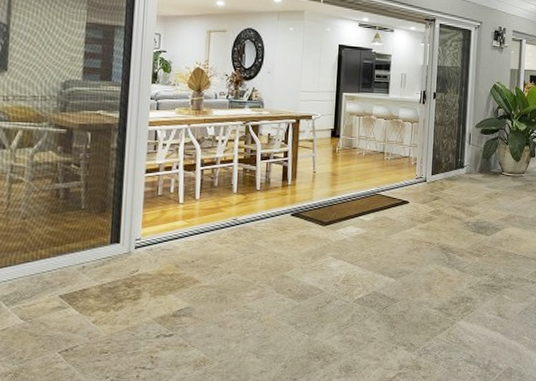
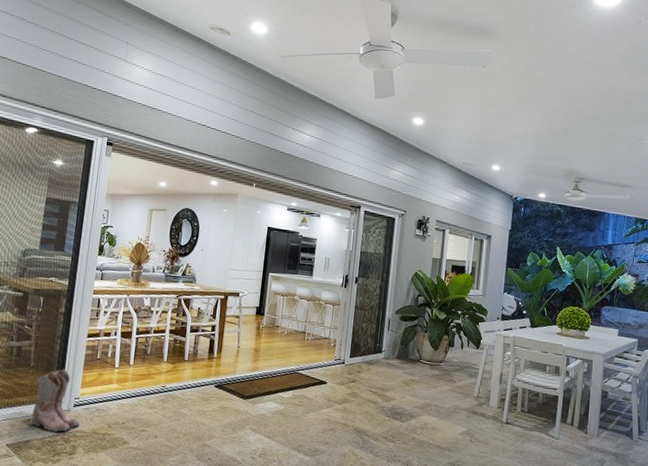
boots: none [87,209,143,277] -> present [31,369,80,432]

